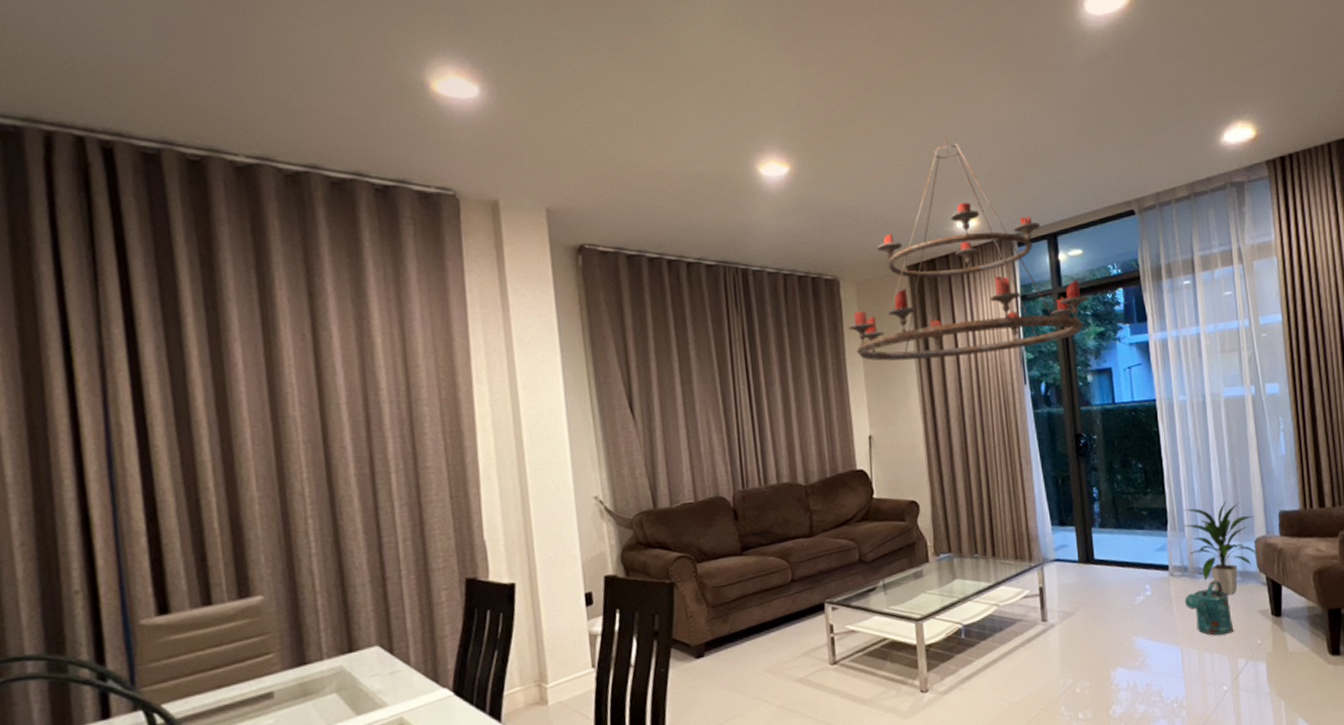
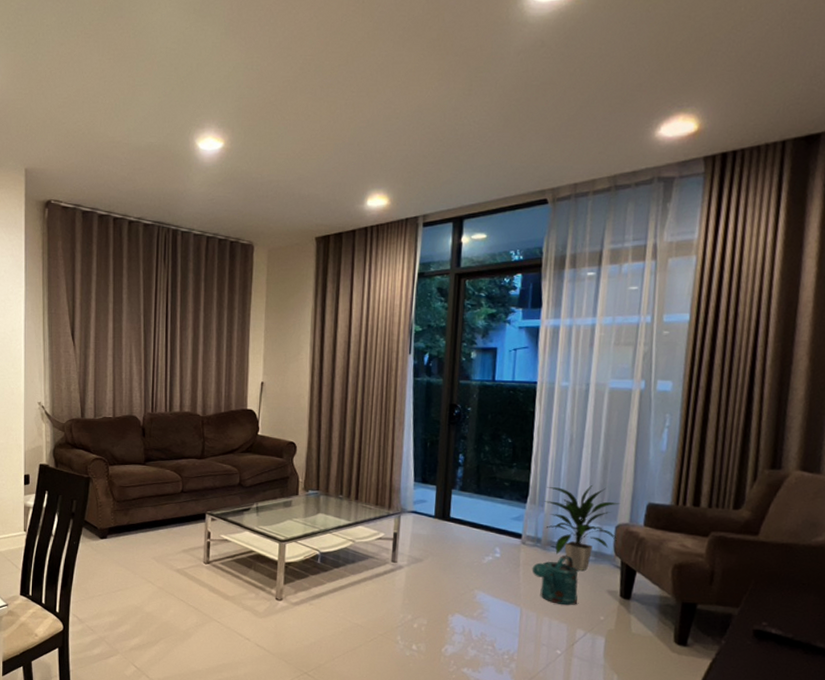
chandelier: present [849,136,1089,361] -> none [256,120,486,323]

